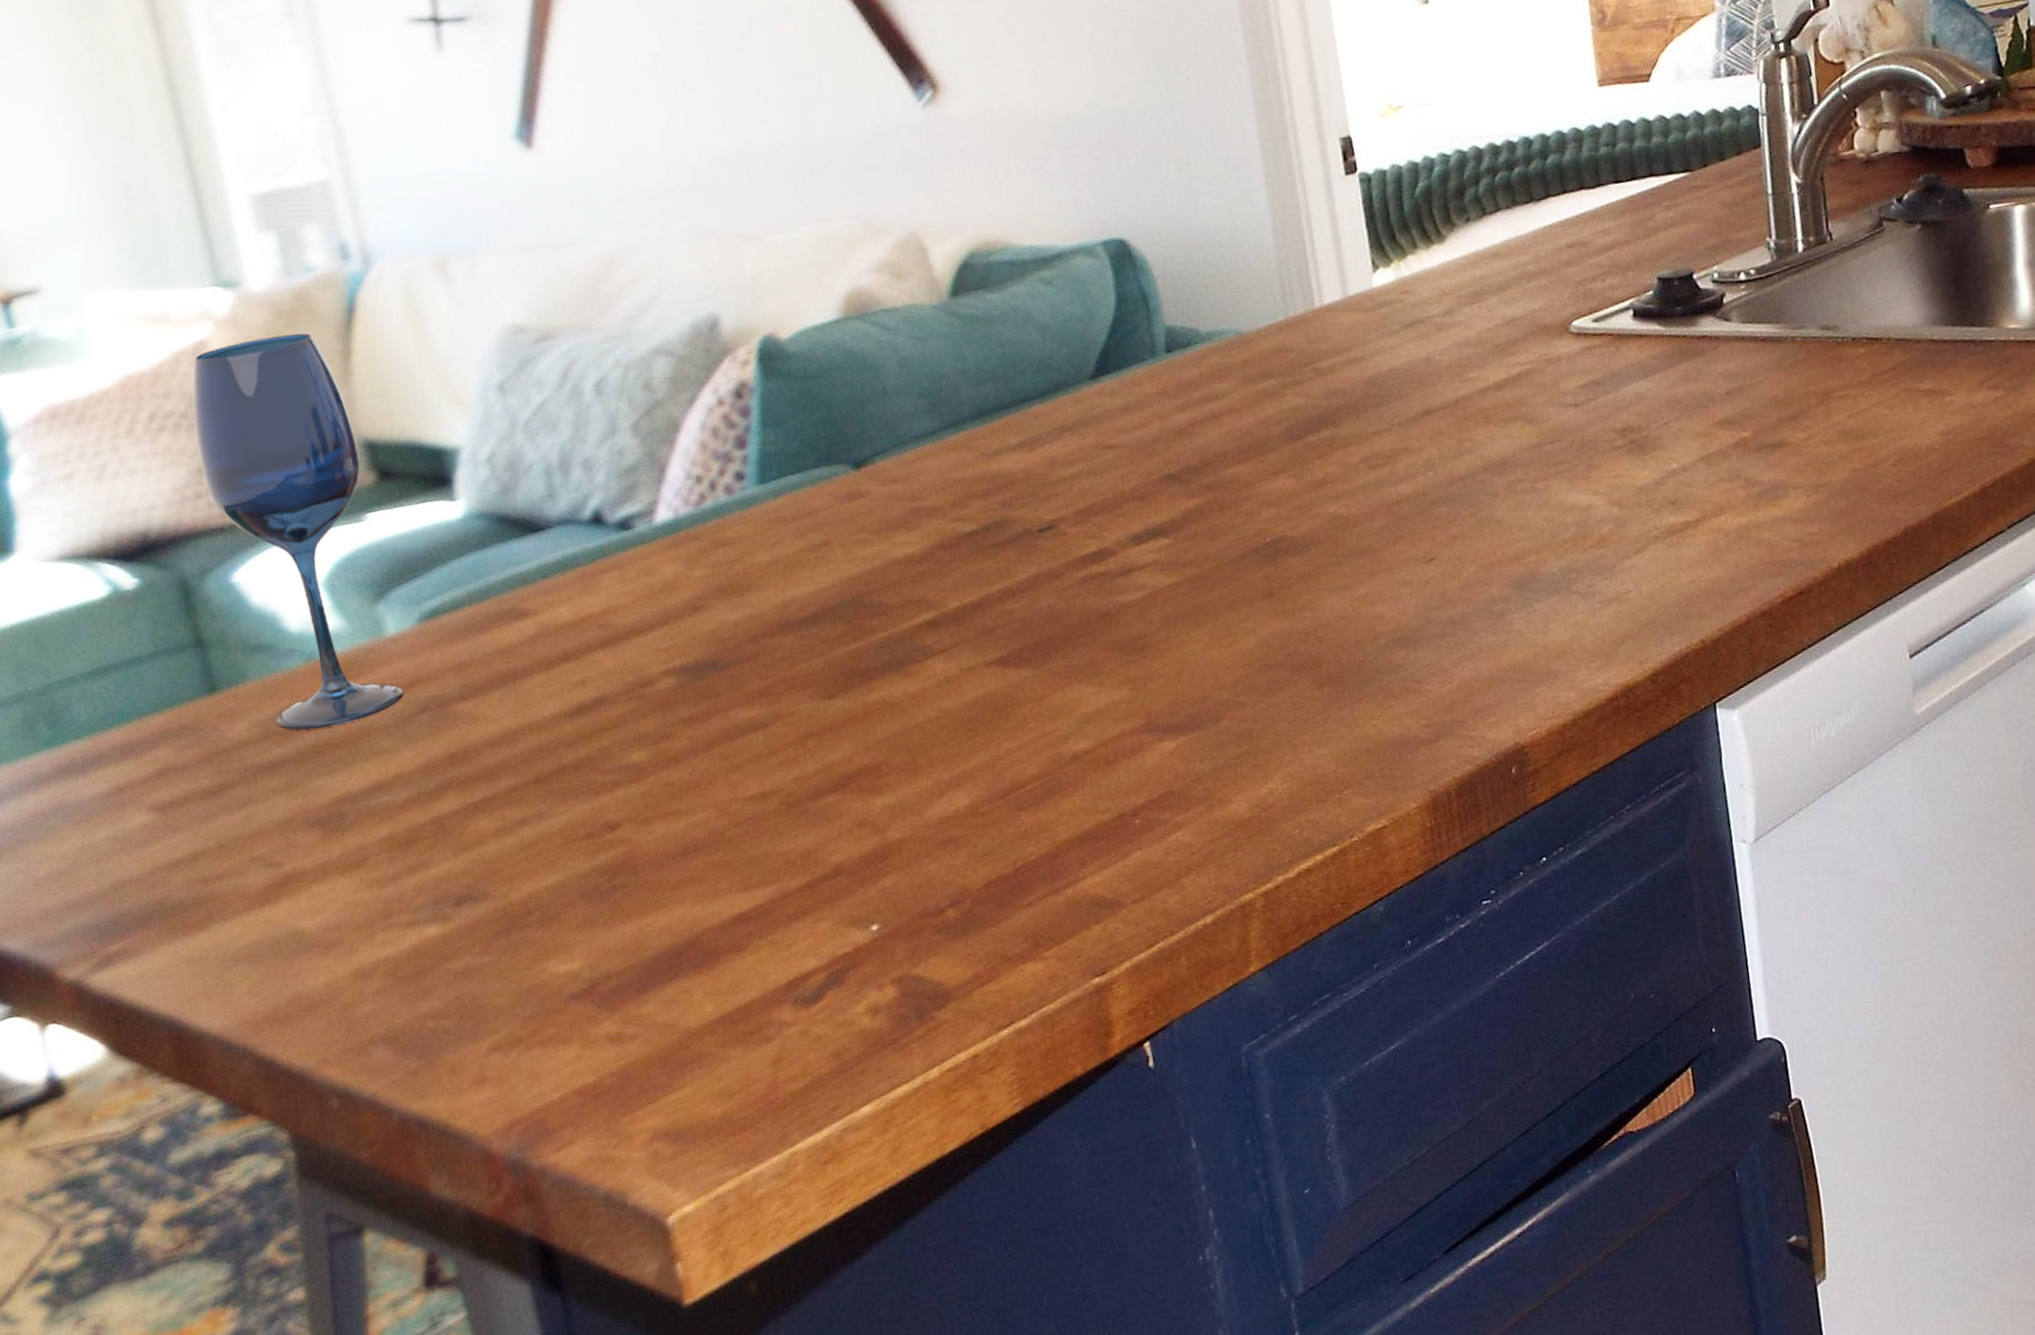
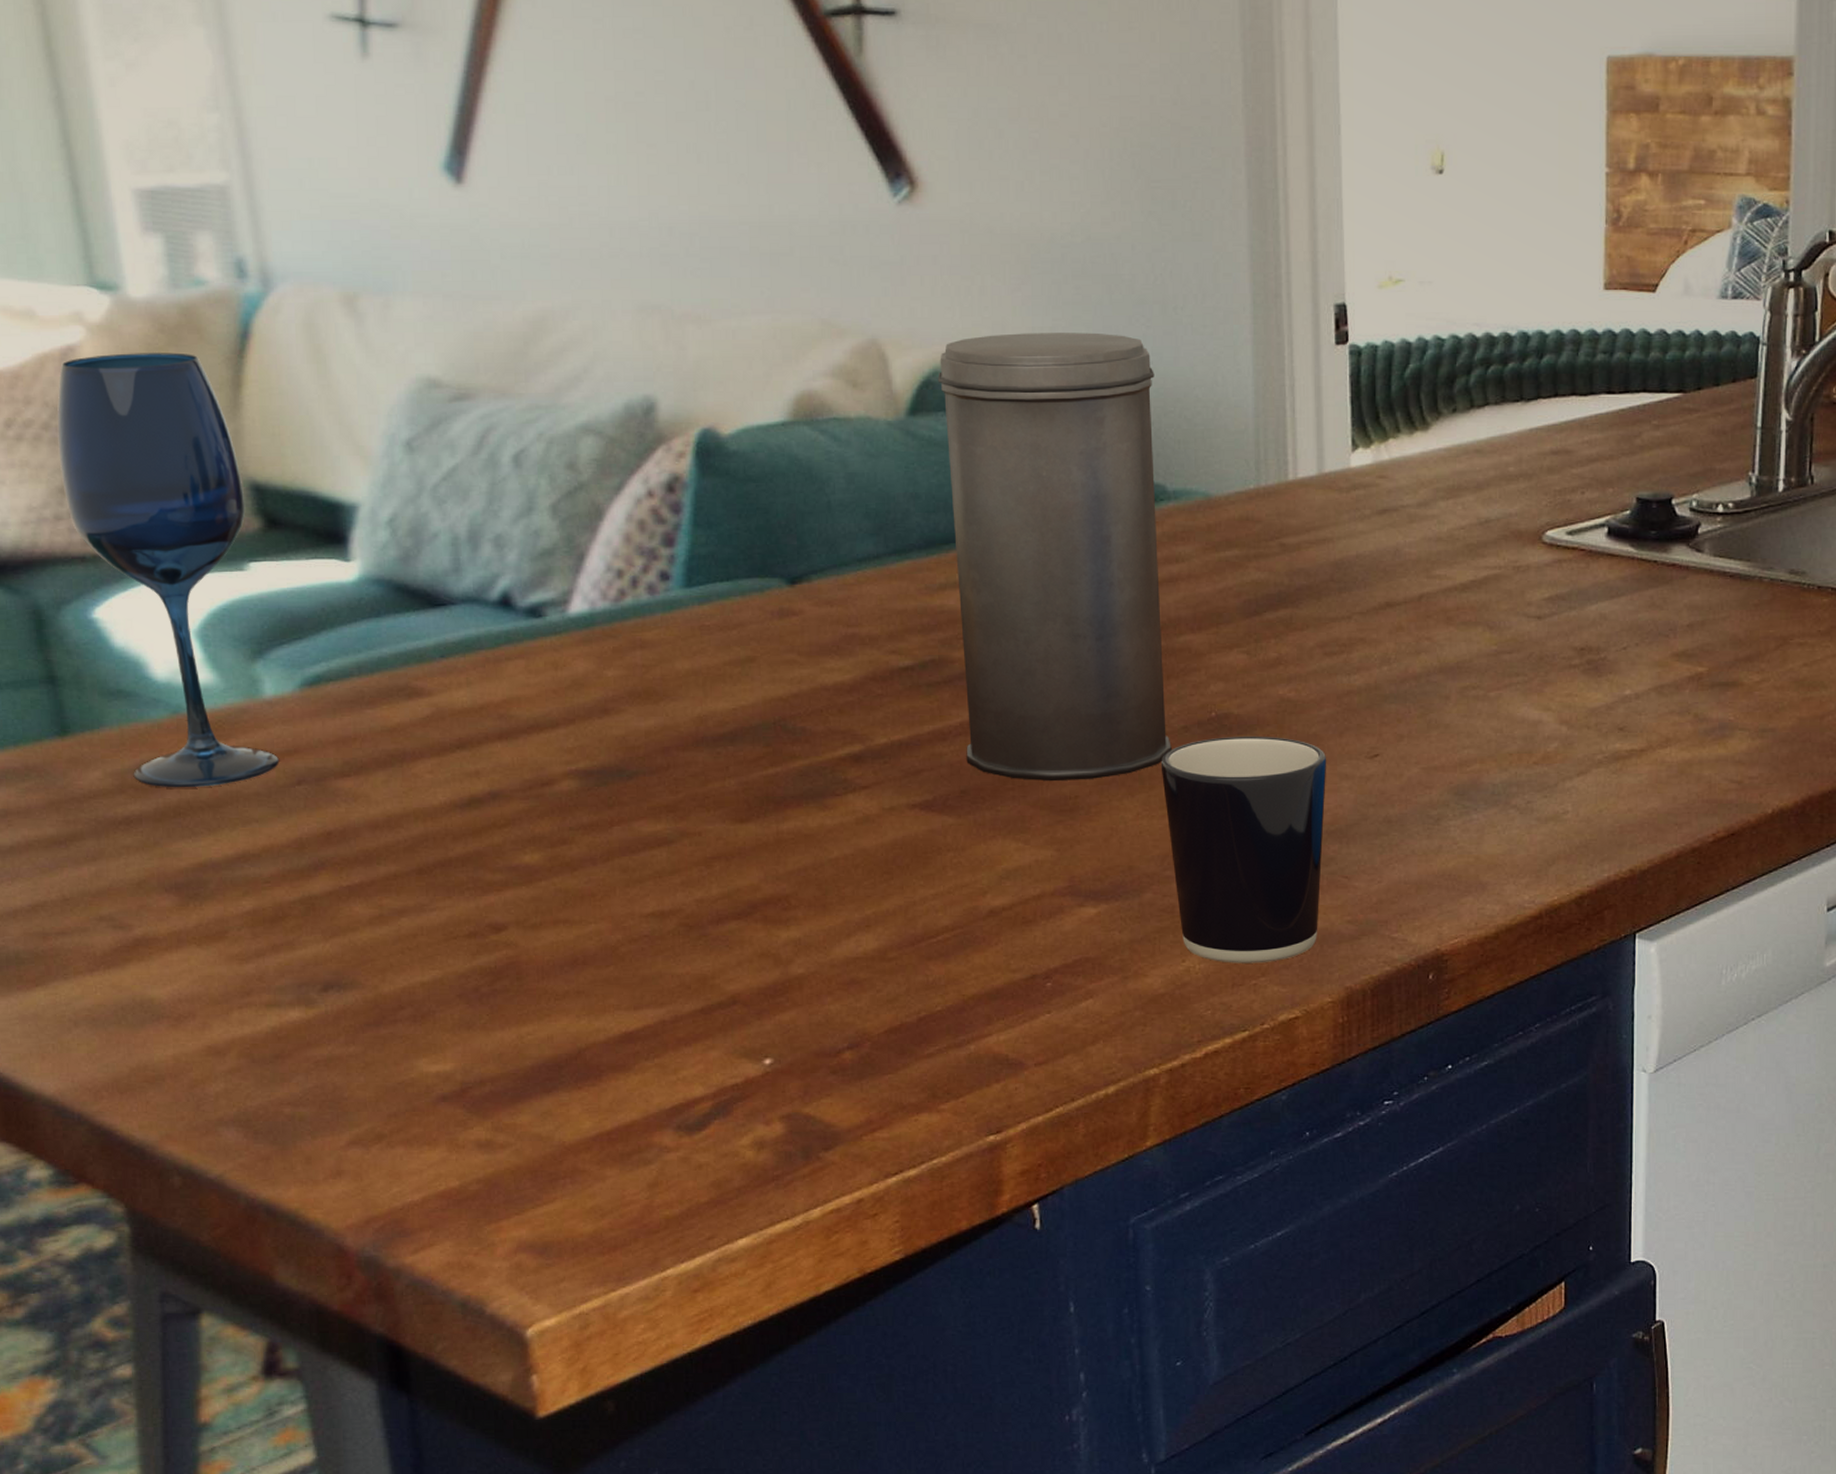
canister: none [974,195,1232,626] -> present [937,332,1172,782]
mug: none [1222,553,1396,781] -> present [1160,736,1327,963]

